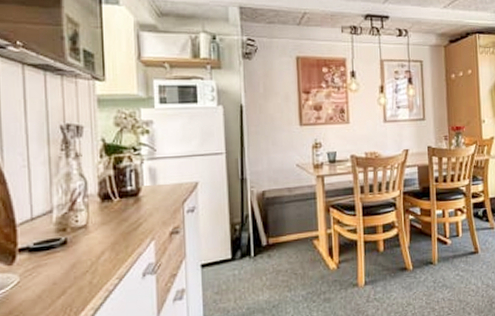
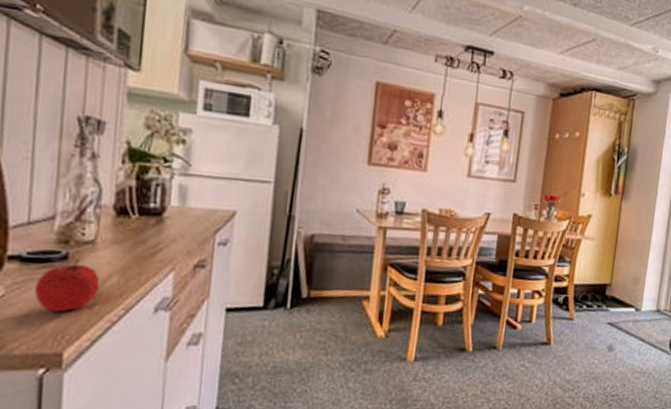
apple: none [43,242,96,290] -> present [34,259,100,312]

